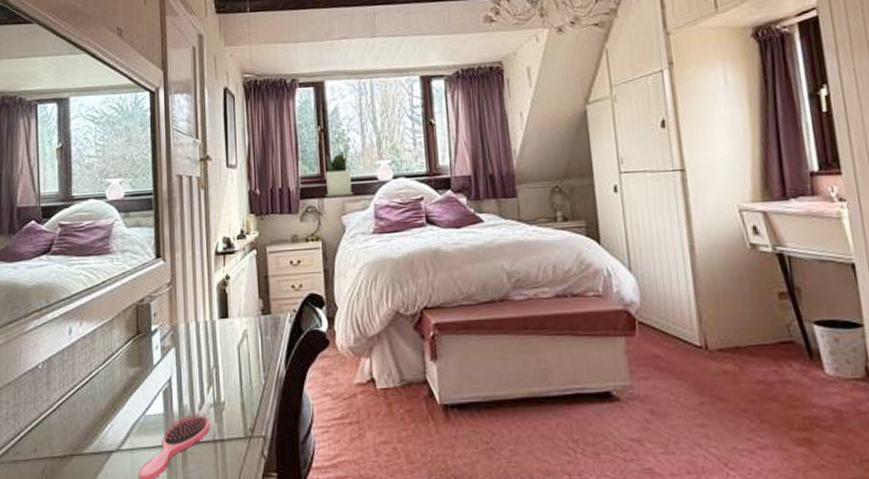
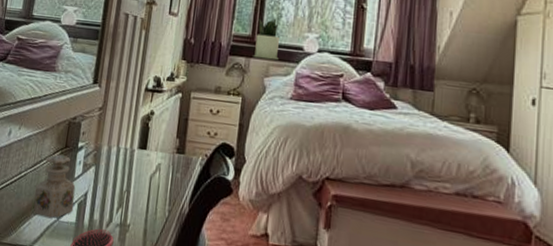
perfume bottle: none [111,343,159,414] -> present [33,154,76,218]

